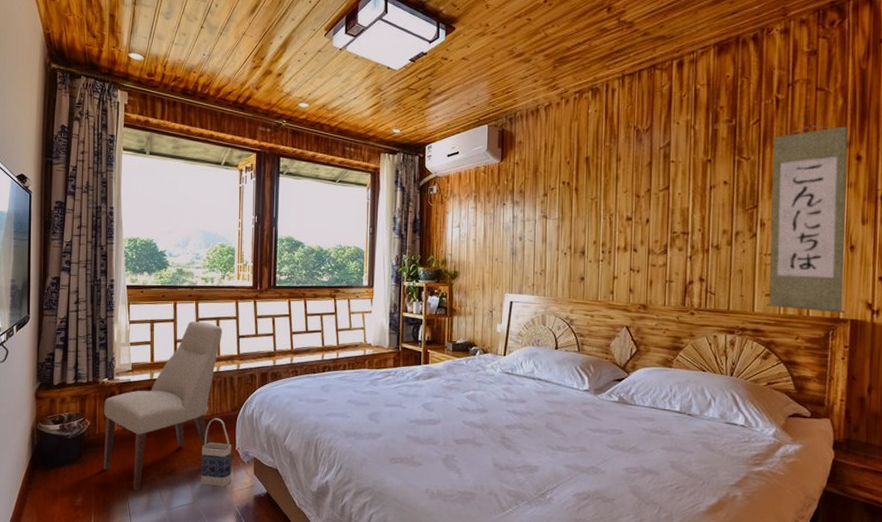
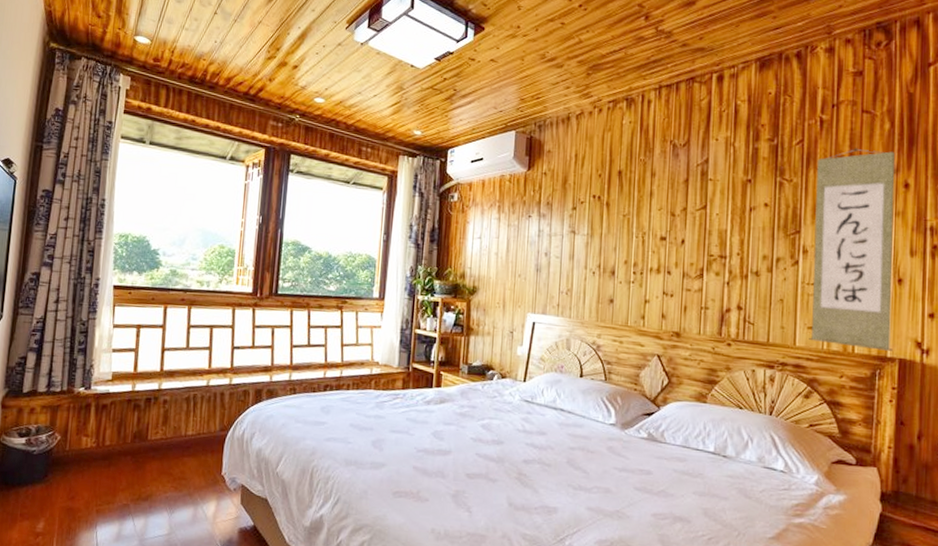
chair: present [103,321,222,492] -> none [71,328,216,518]
bag: present [201,418,232,487] -> none [181,437,218,517]

